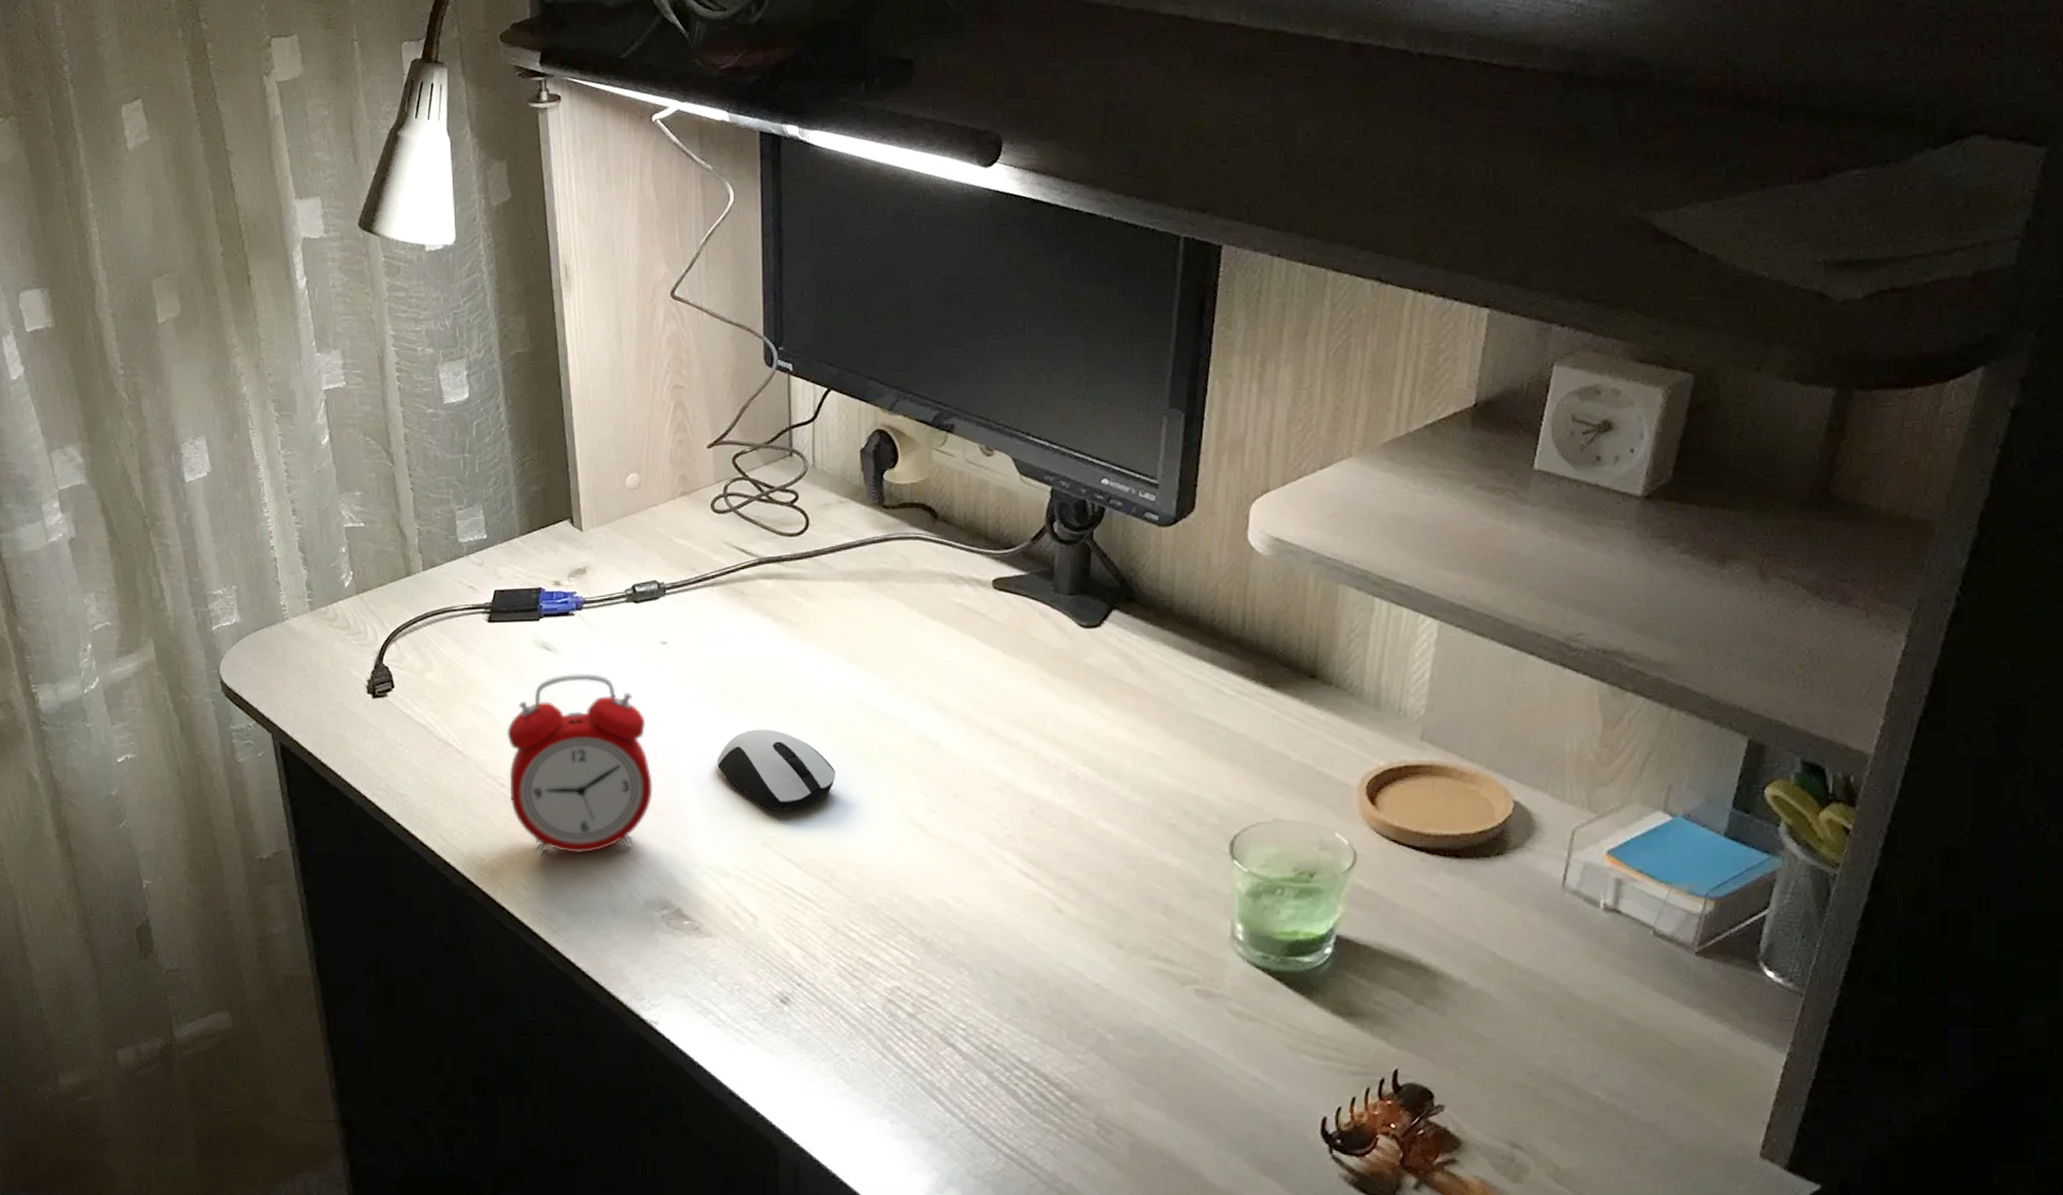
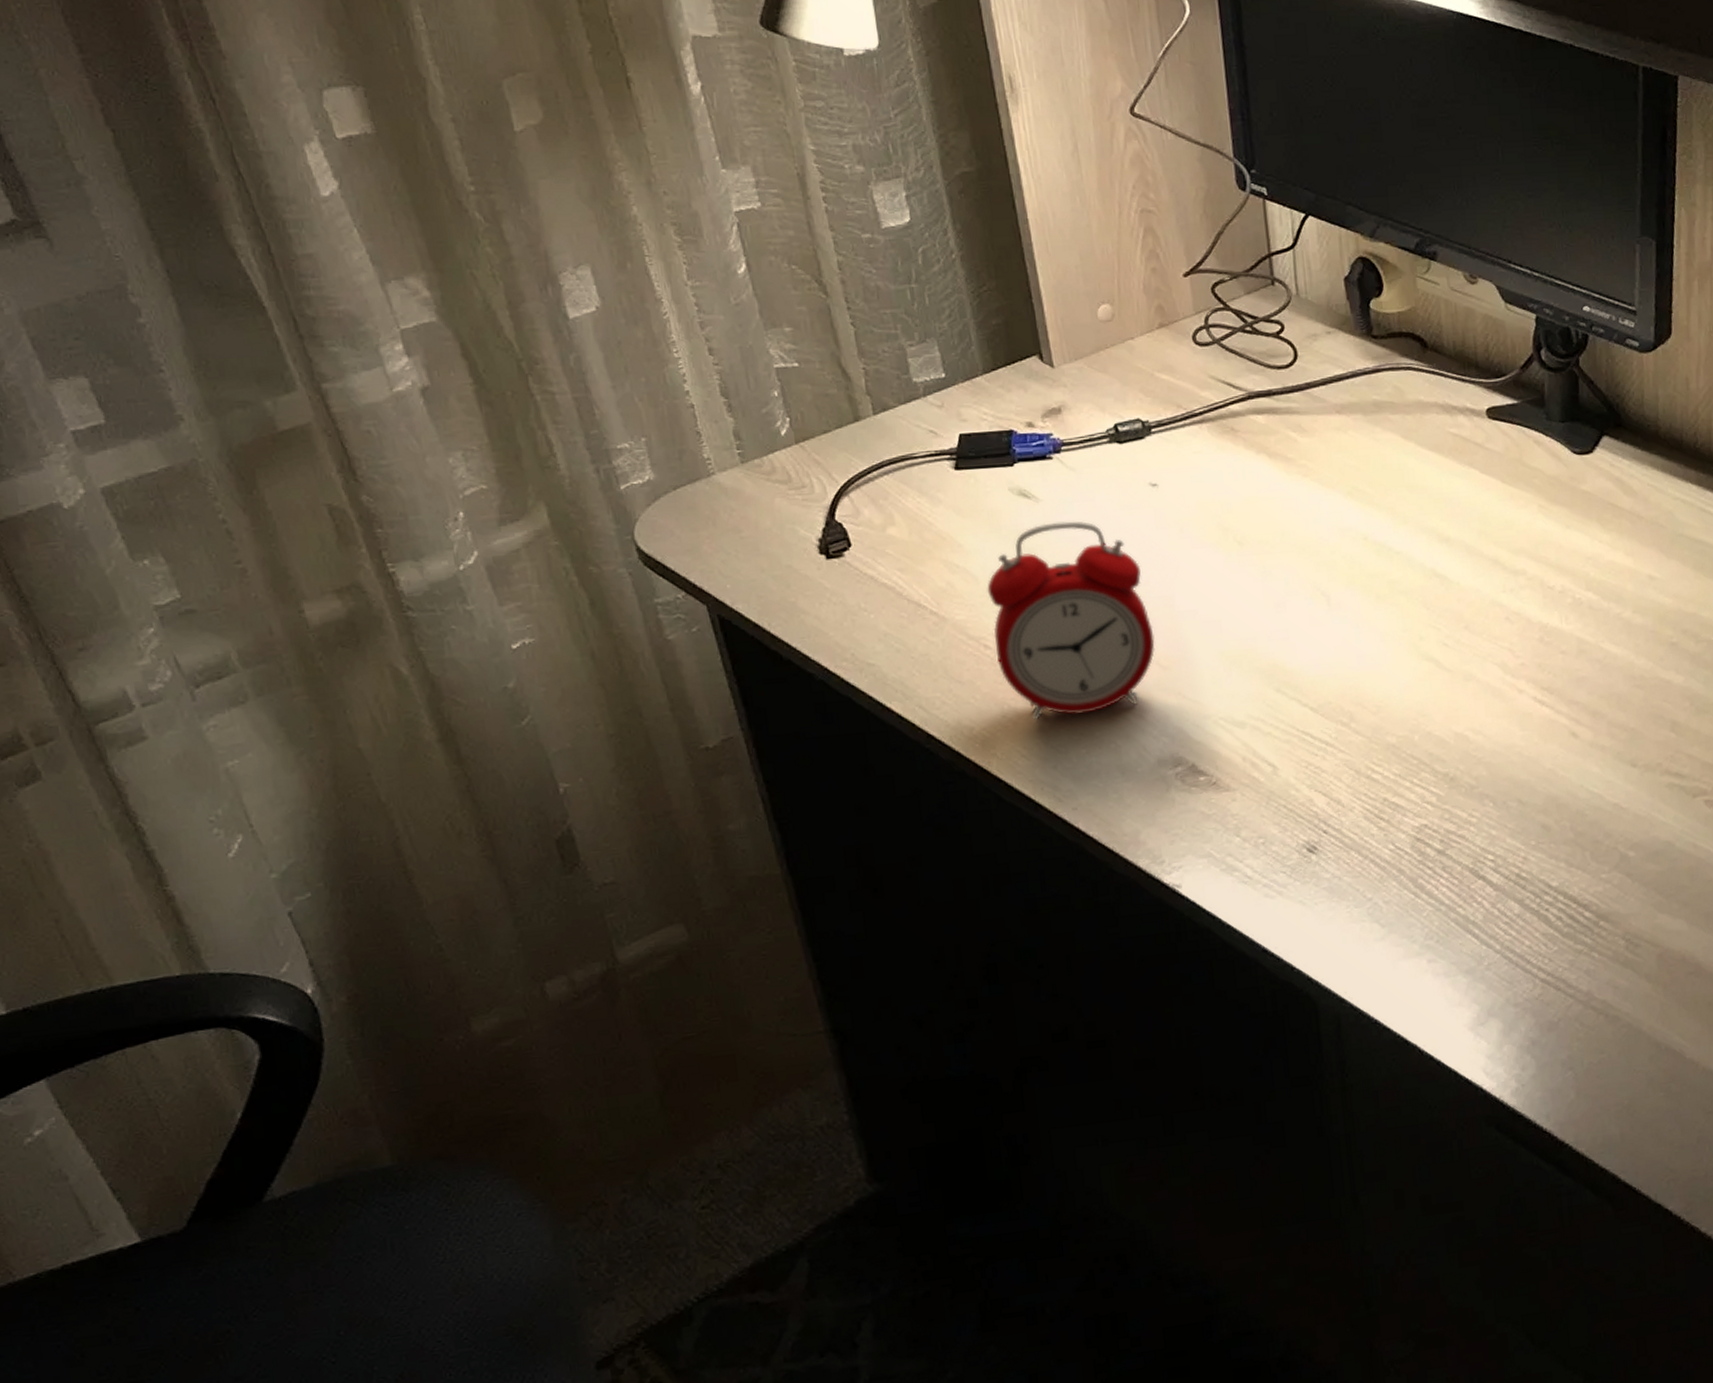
computer mouse: present [717,729,836,810] -> none [1221,570,1346,655]

